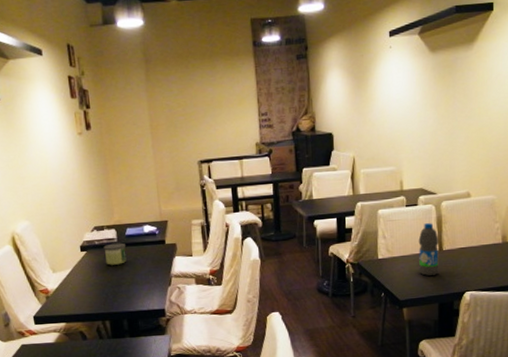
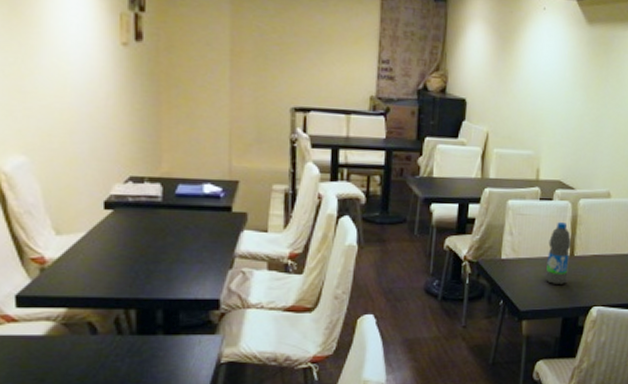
candle: present [103,242,127,265] -> none [140,203,173,233]

